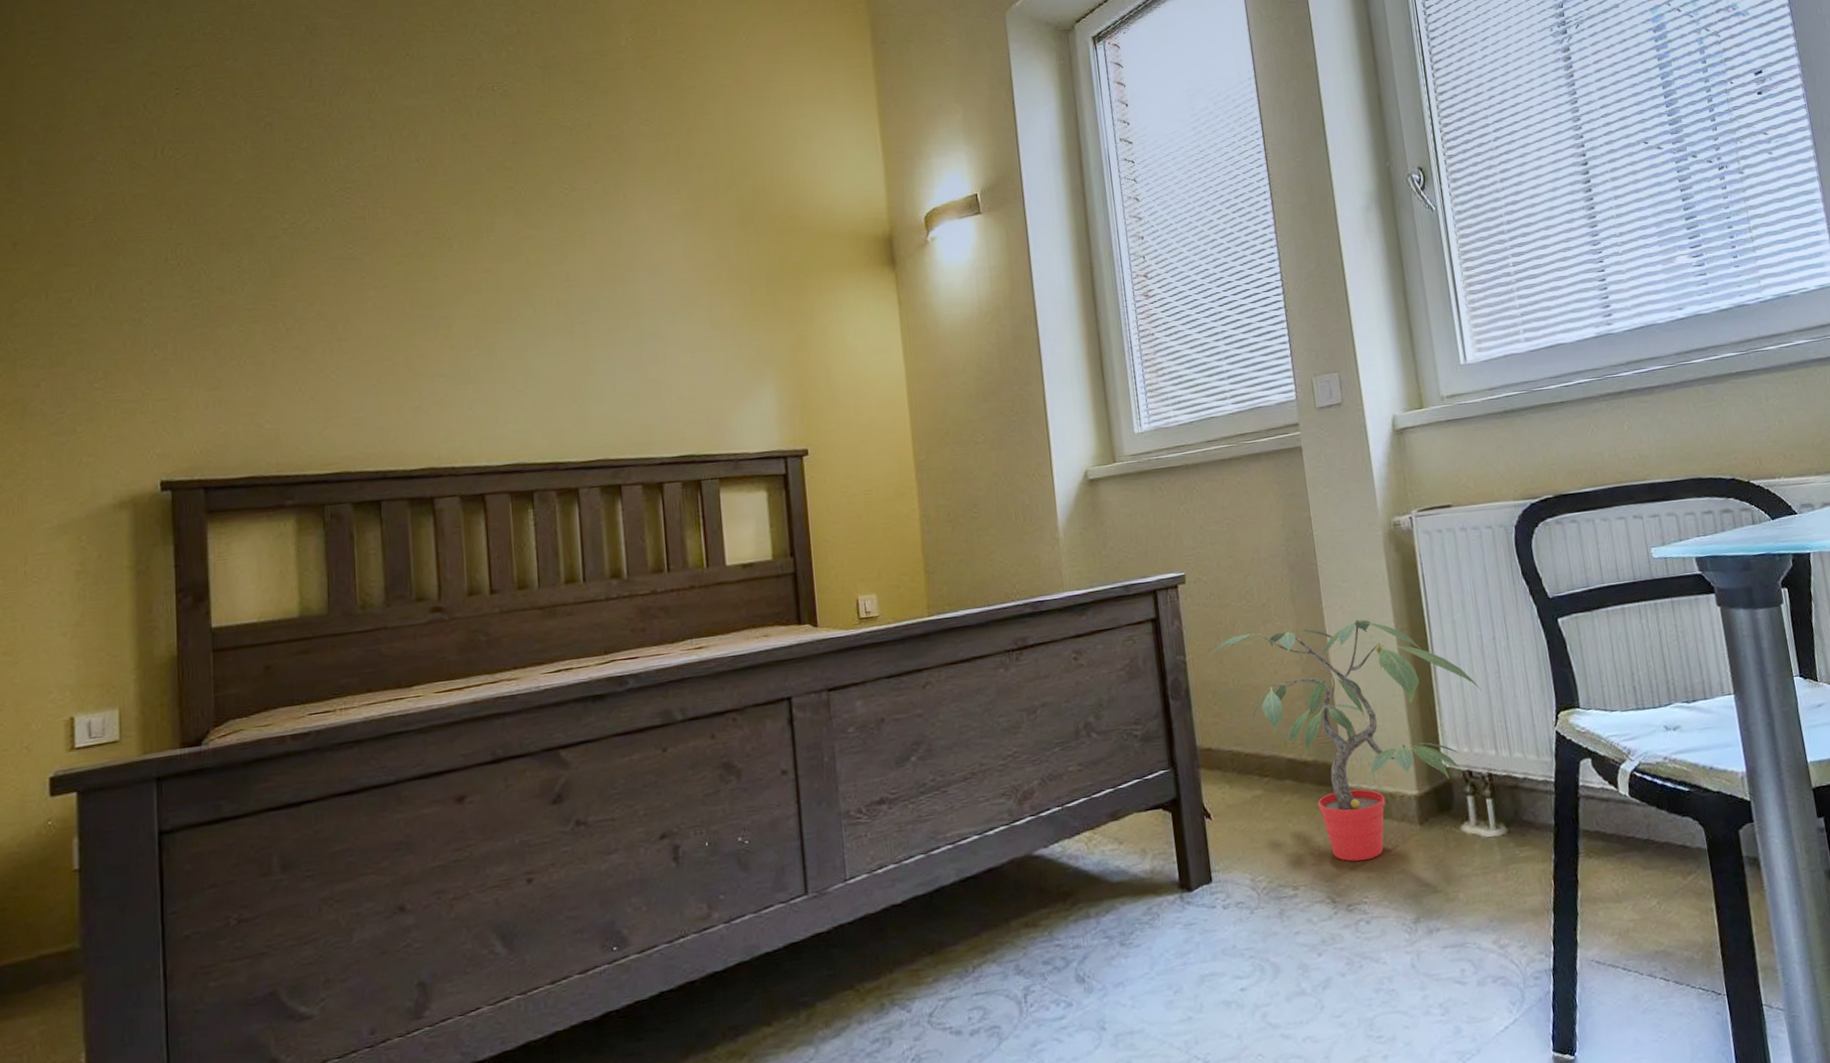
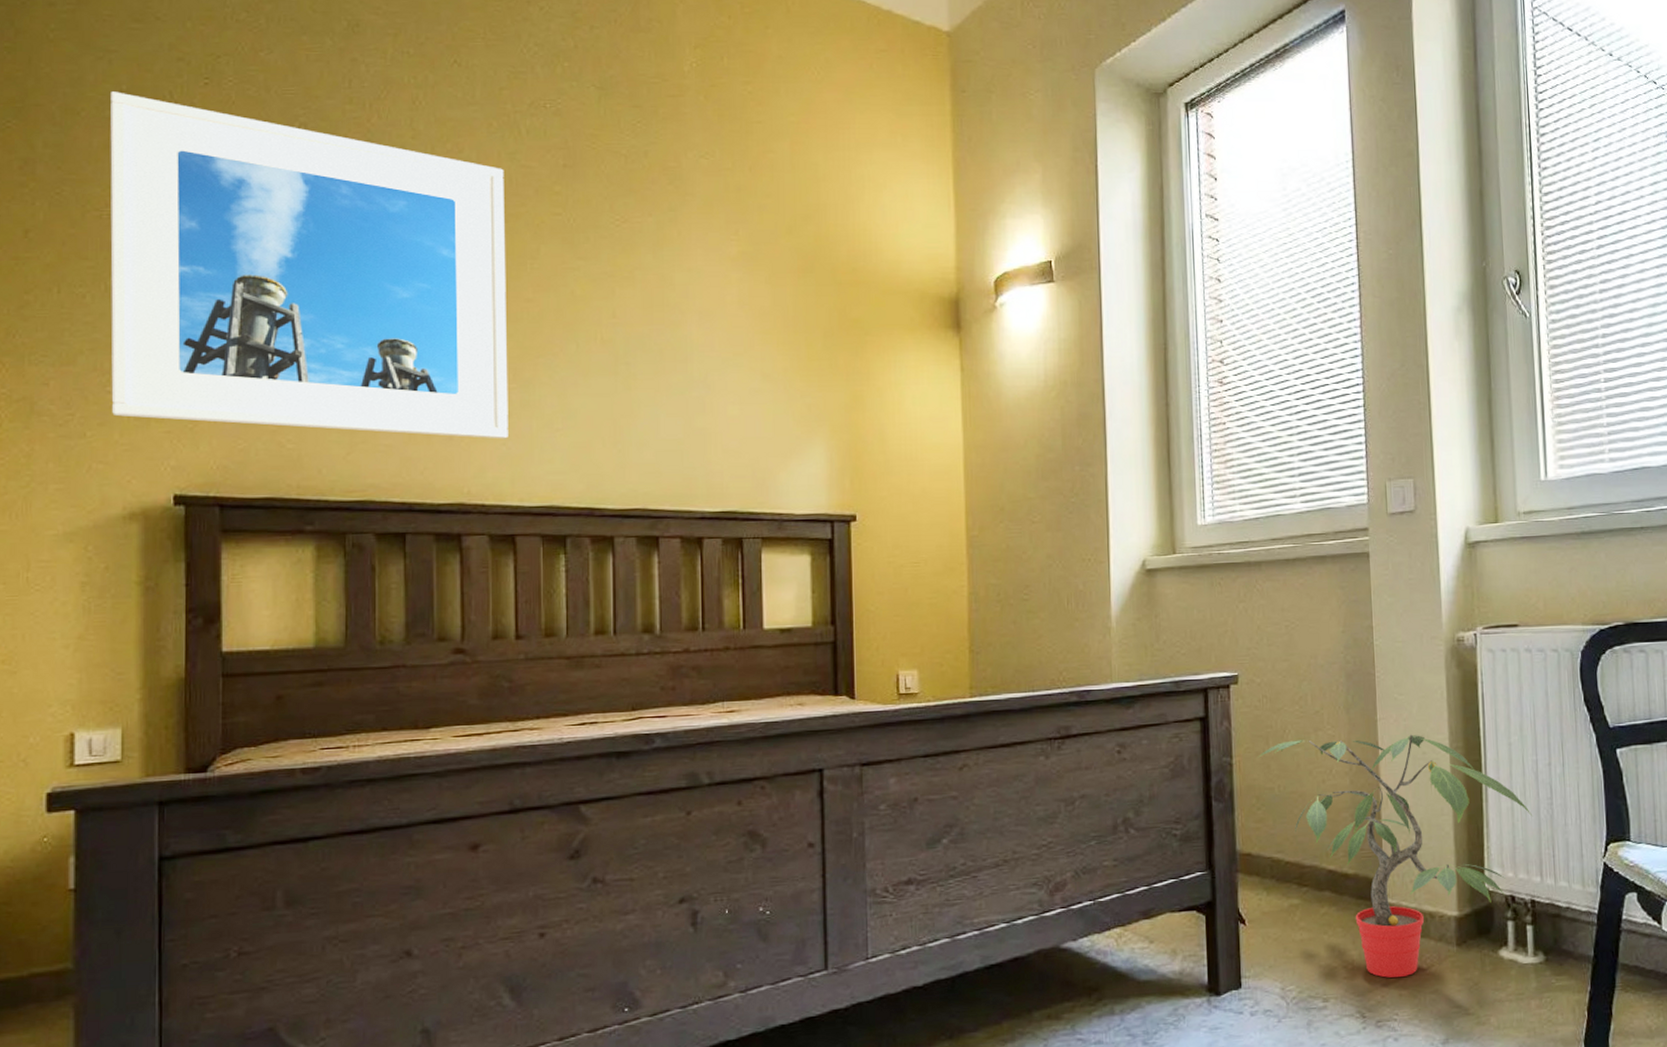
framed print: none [89,108,474,411] -> present [110,91,508,439]

